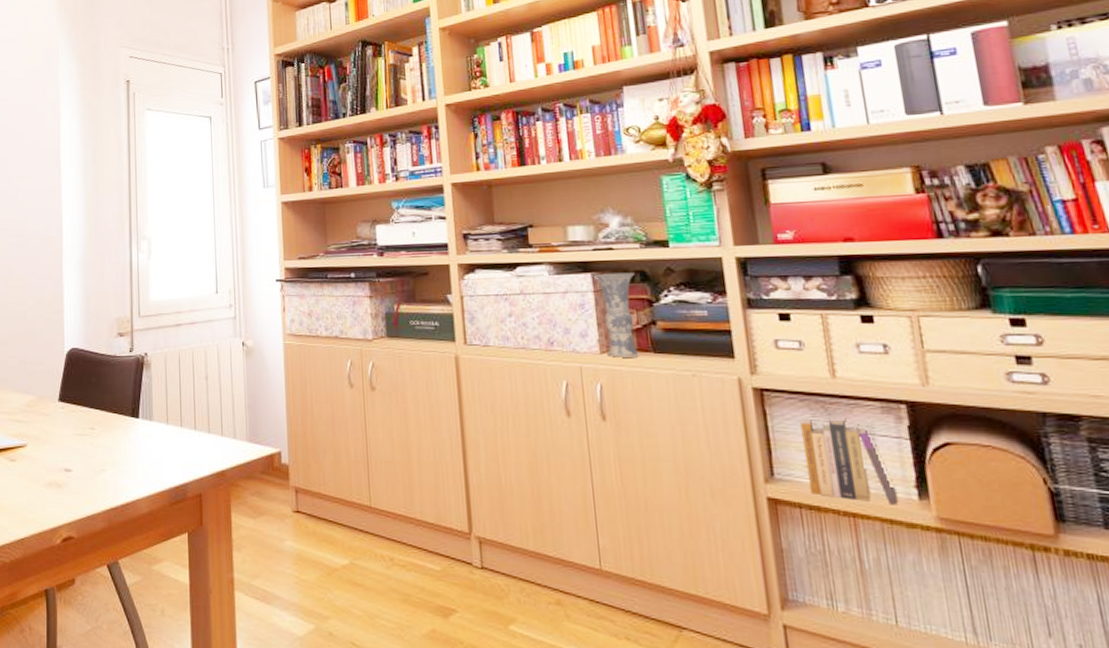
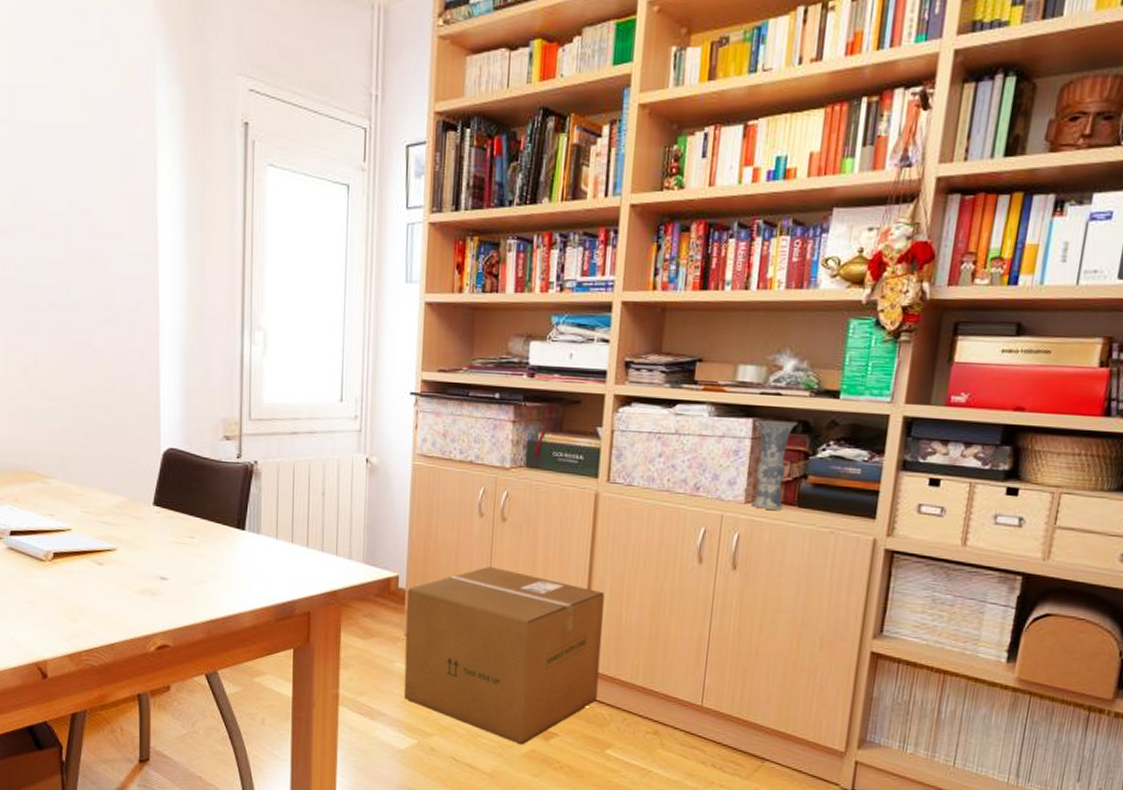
box: none [290,435,491,625] -> present [403,566,604,745]
books: present [800,416,898,505] -> none [912,580,989,666]

